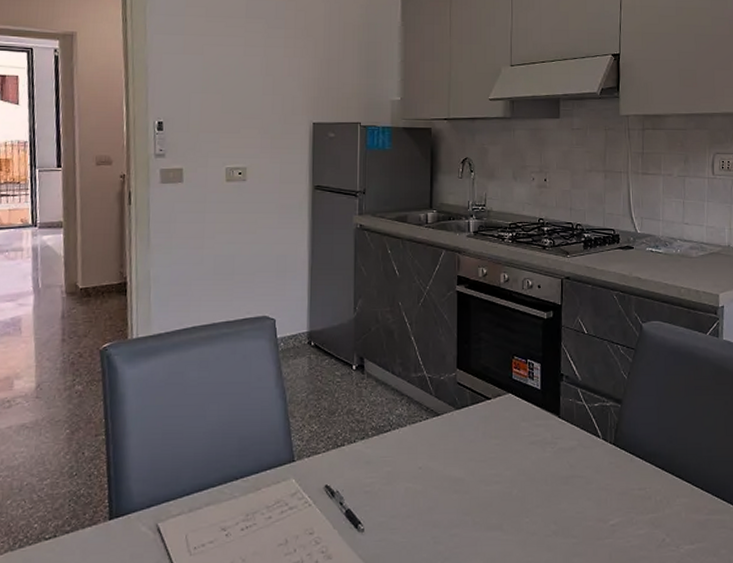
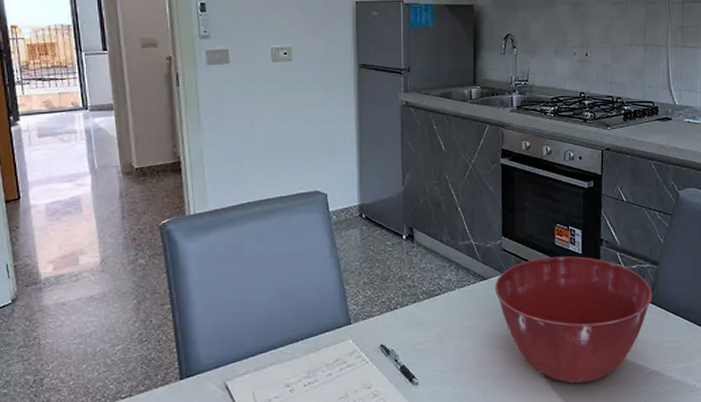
mixing bowl: none [449,392,617,535] -> present [495,256,653,384]

